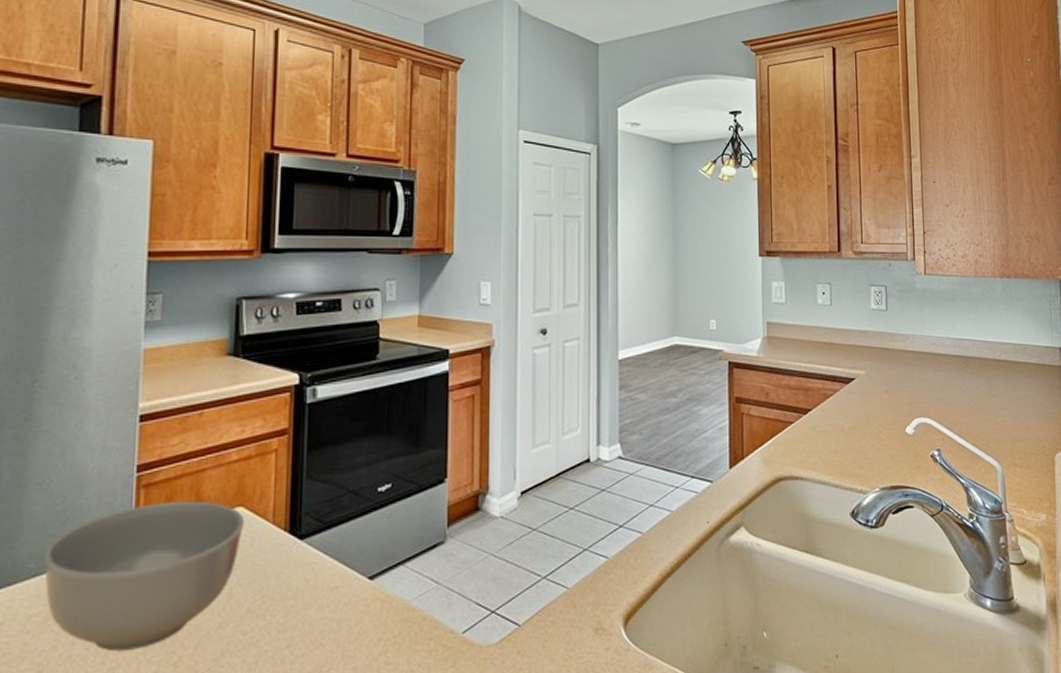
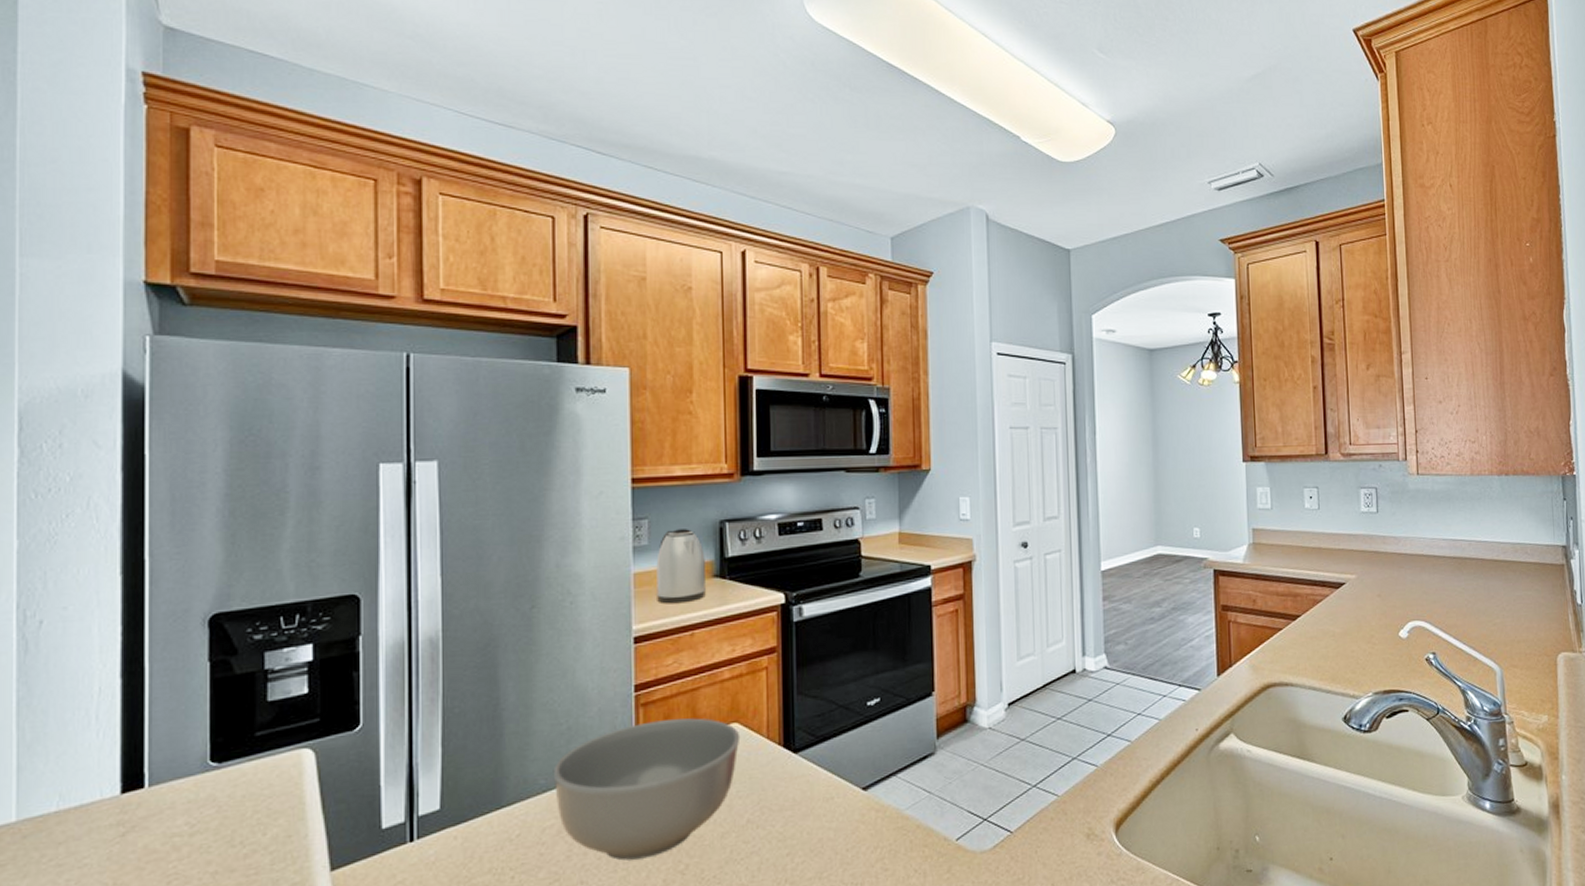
kettle: none [166,305,219,382] -> present [656,529,706,604]

